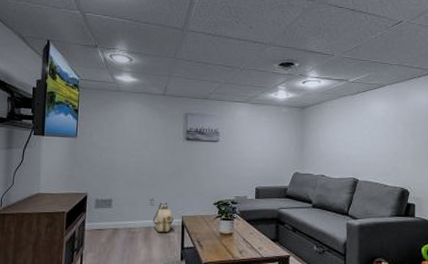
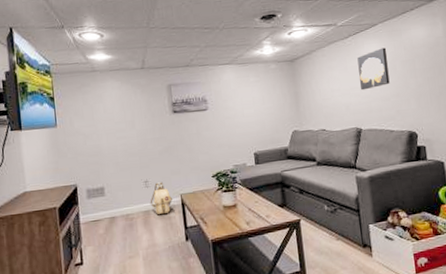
wall art: none [363,108,391,144] -> present [357,47,390,91]

